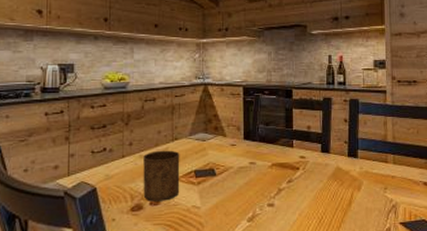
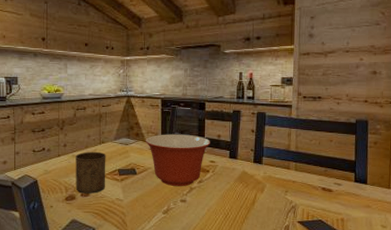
mixing bowl: none [225,126,299,189] -> present [145,134,210,187]

